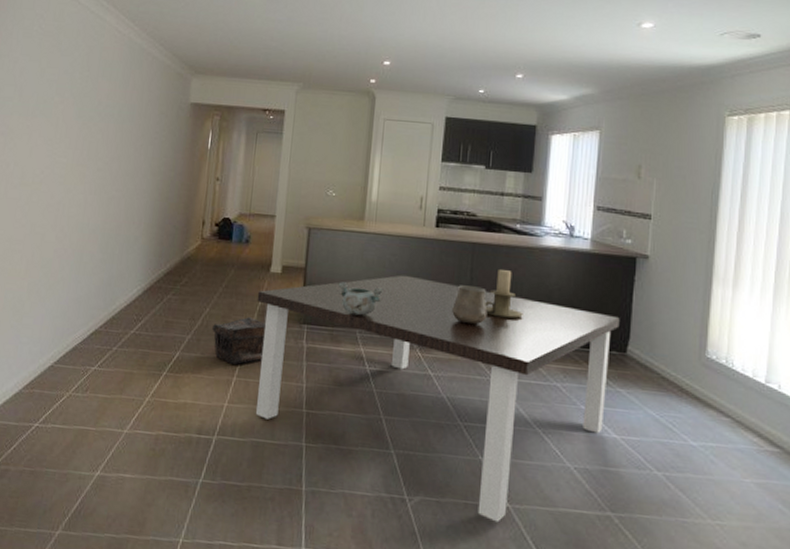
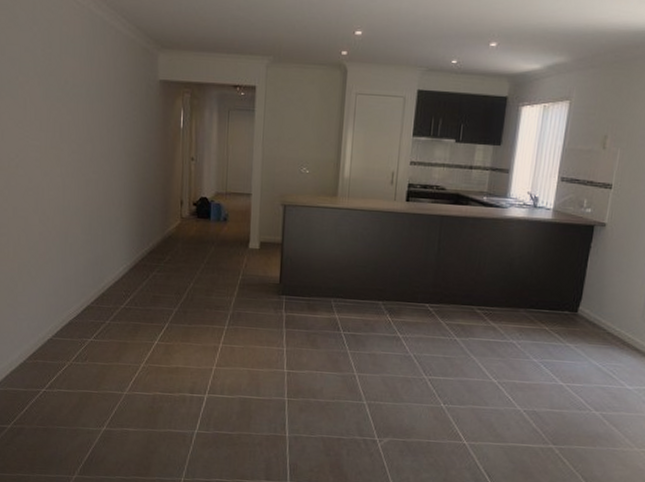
pouch: present [212,317,266,365] -> none [197,290,247,333]
dining table: present [256,275,620,523] -> none [237,247,574,456]
decorative bowl: present [338,282,384,316] -> none [313,255,356,286]
ceramic cup: present [452,285,488,325] -> none [420,255,453,292]
candle holder: present [485,270,523,319] -> none [450,240,486,285]

